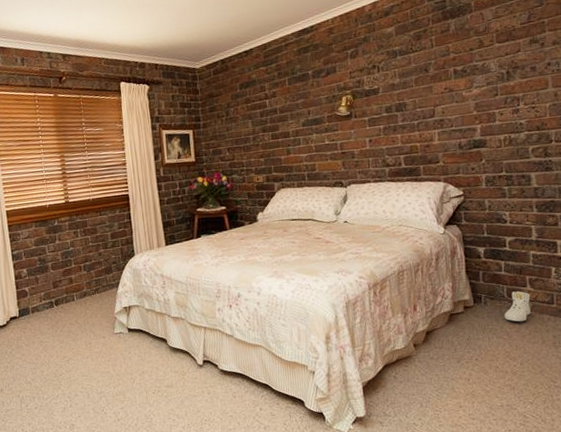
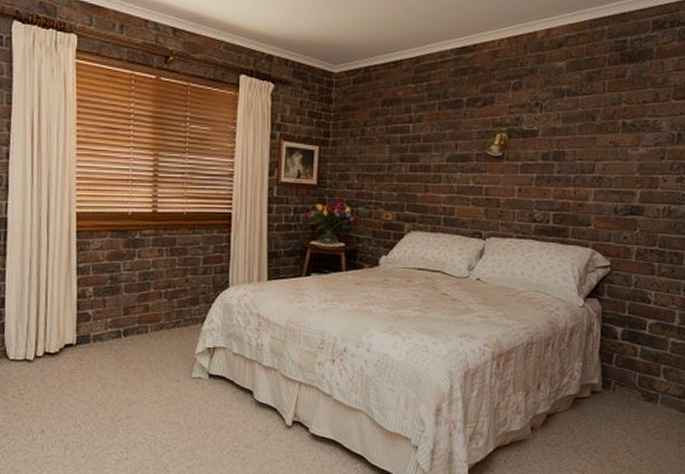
sneaker: present [504,291,531,322] -> none [631,380,662,415]

